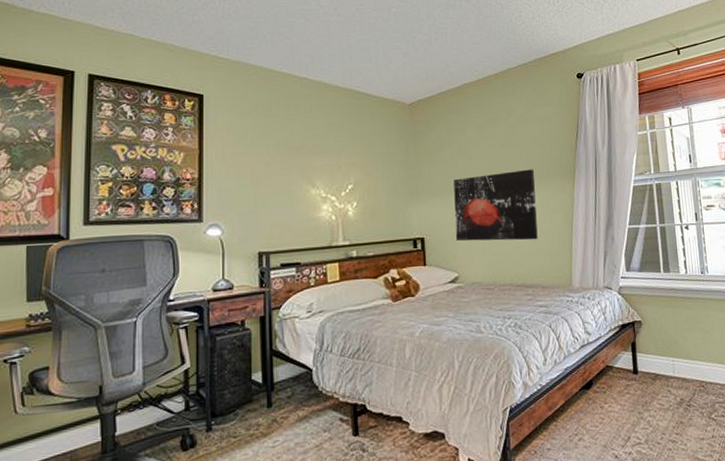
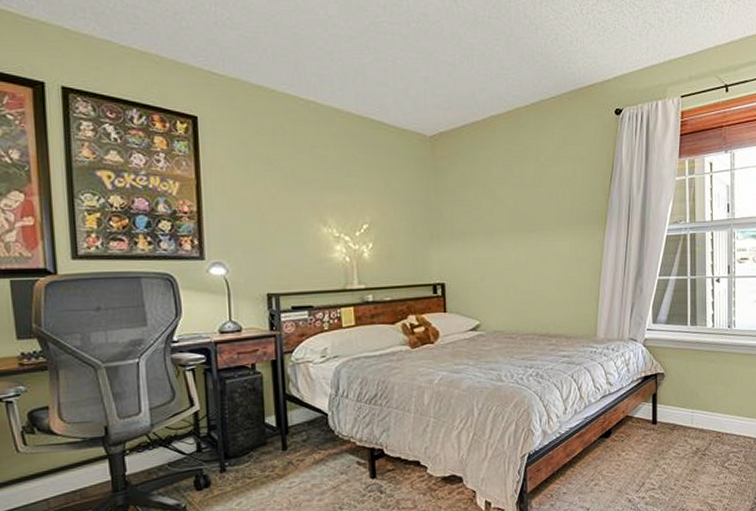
wall art: present [454,169,538,241] -> none [477,214,564,289]

